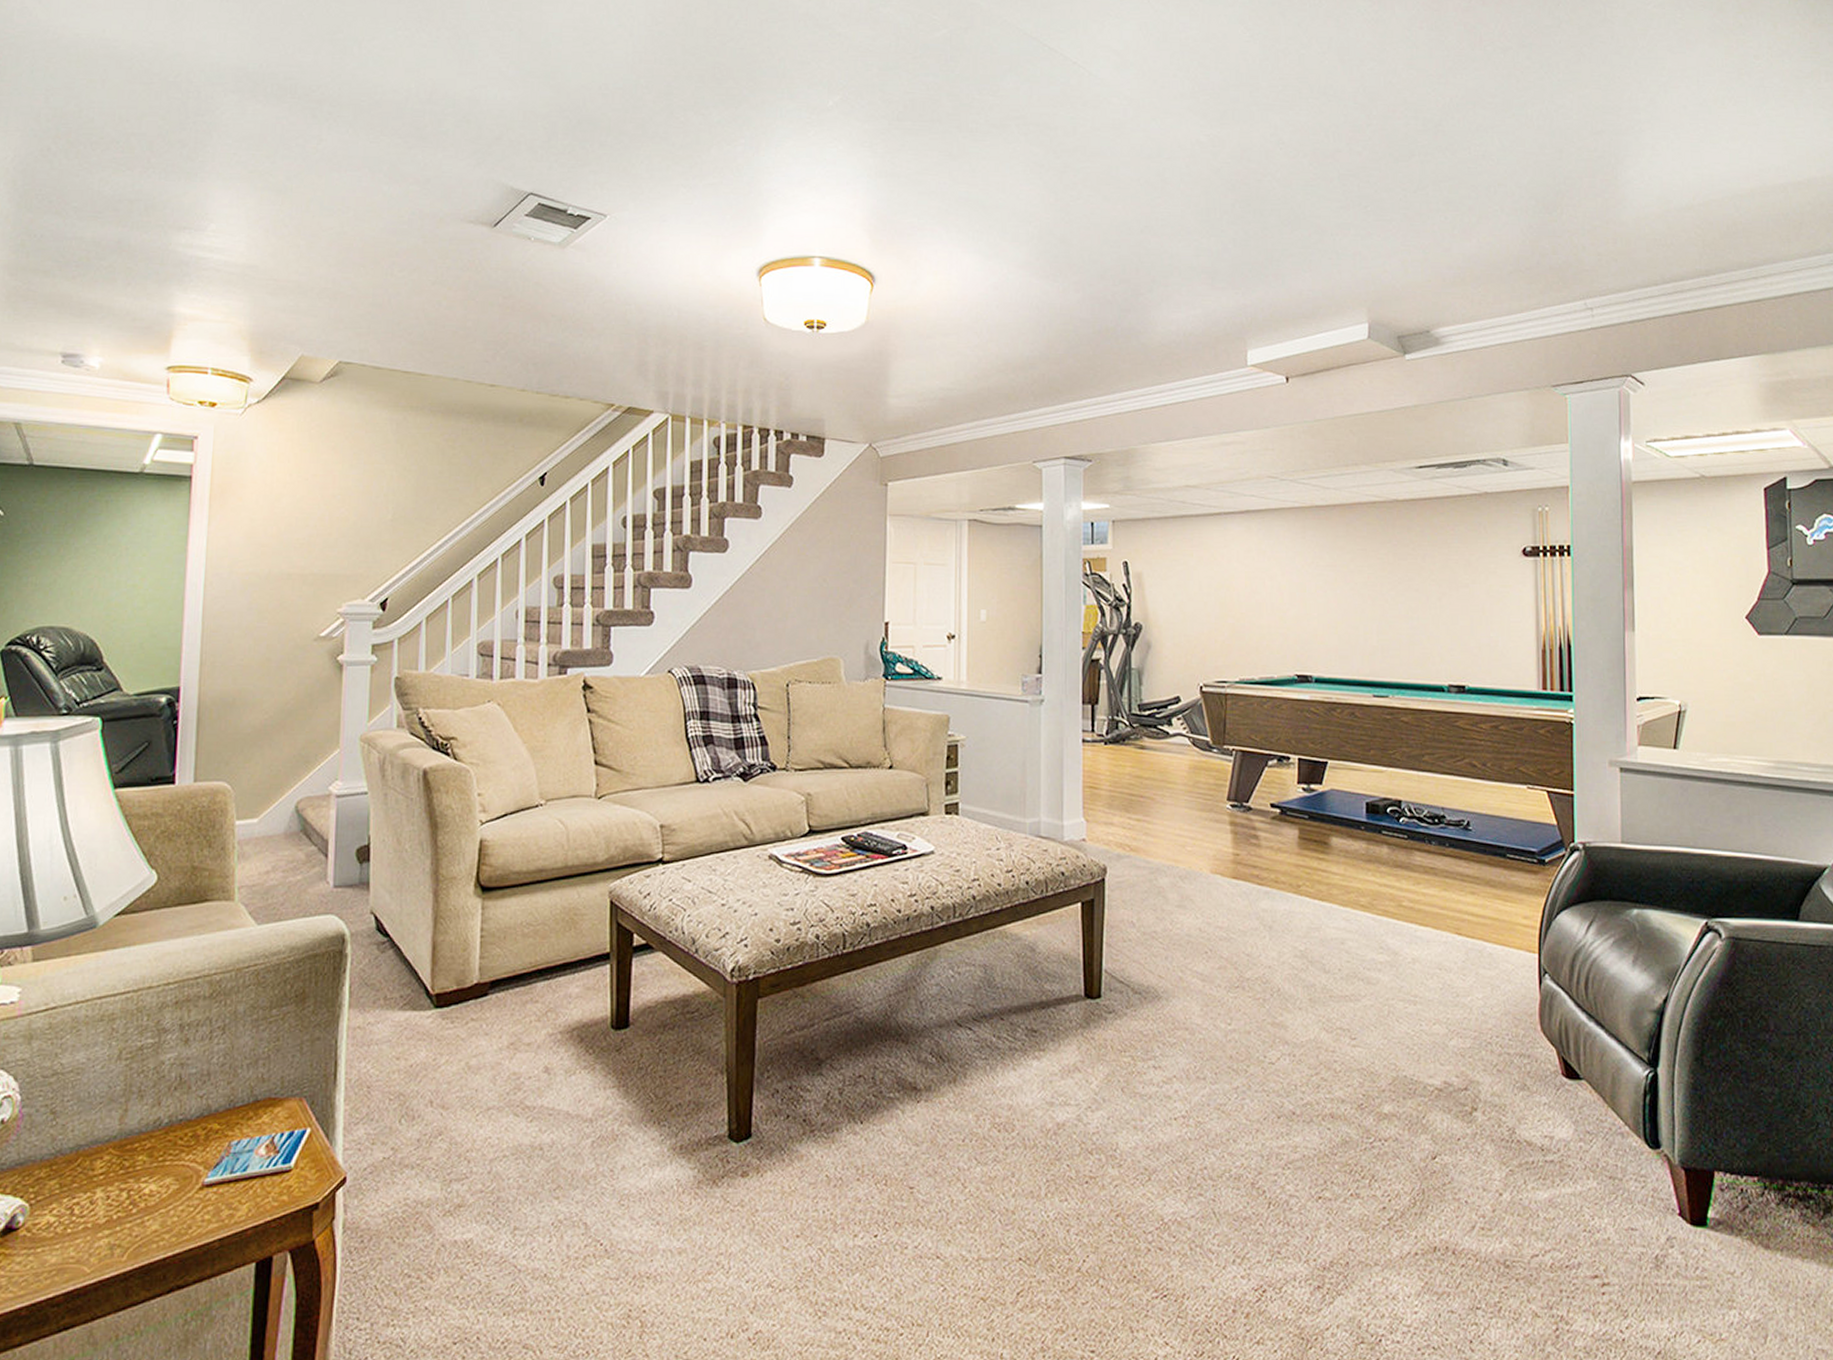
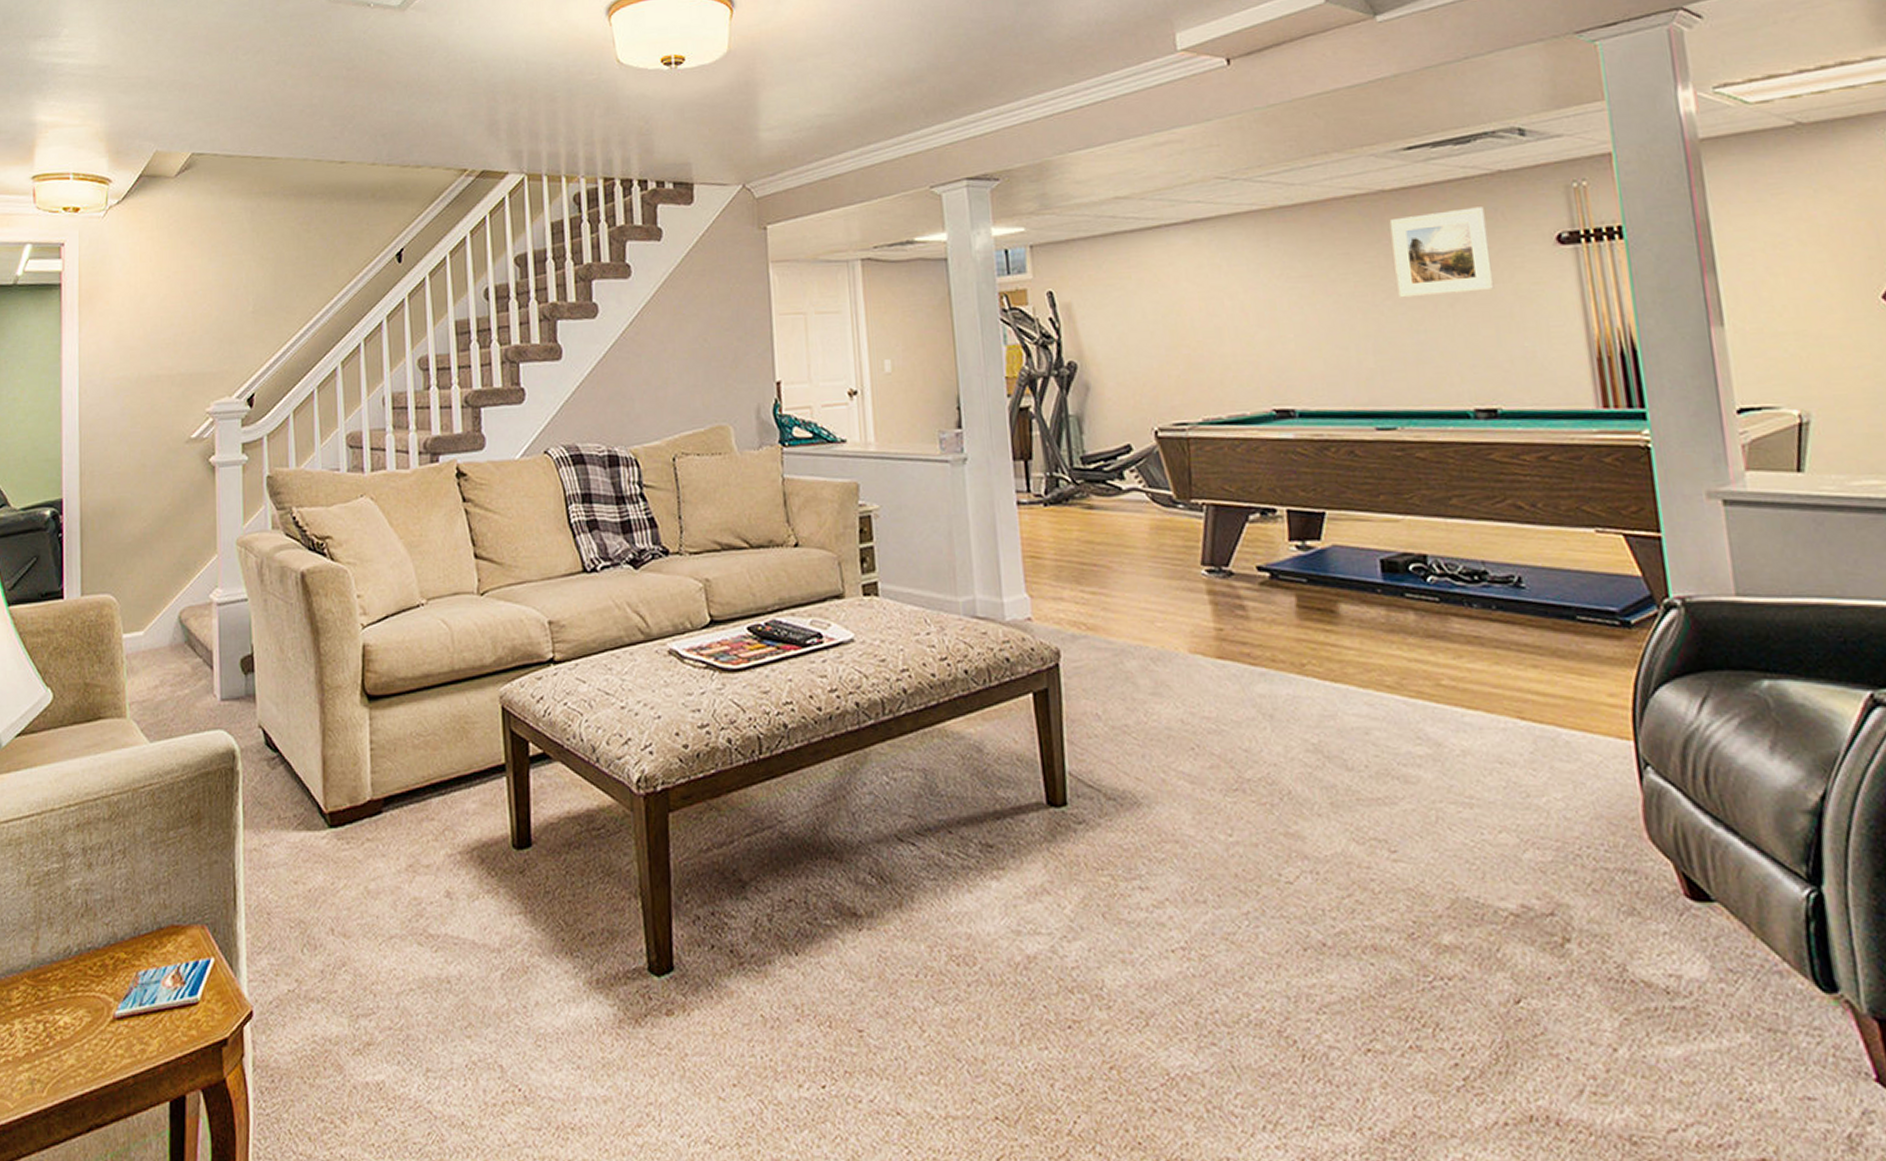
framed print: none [1399,520,1473,590] -> present [1389,206,1495,298]

